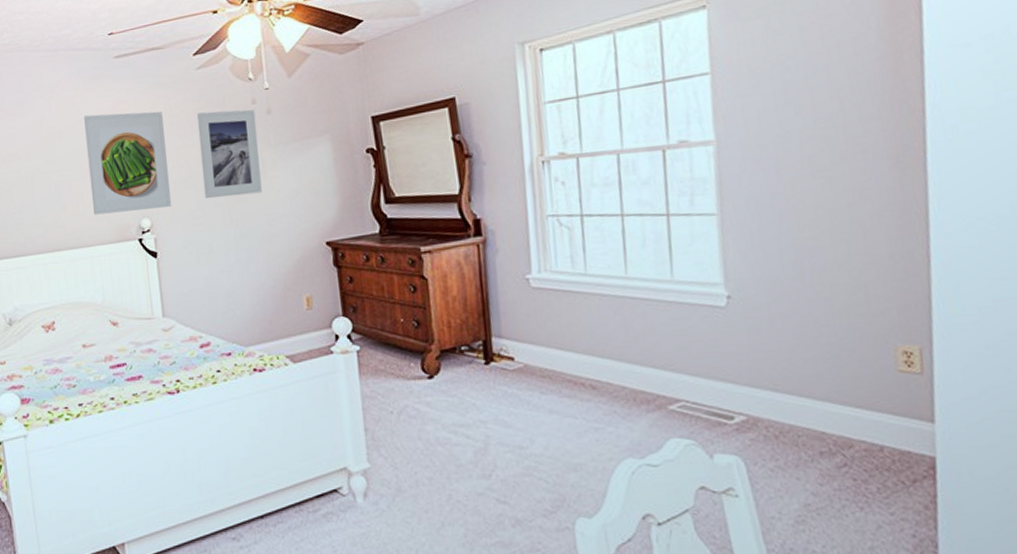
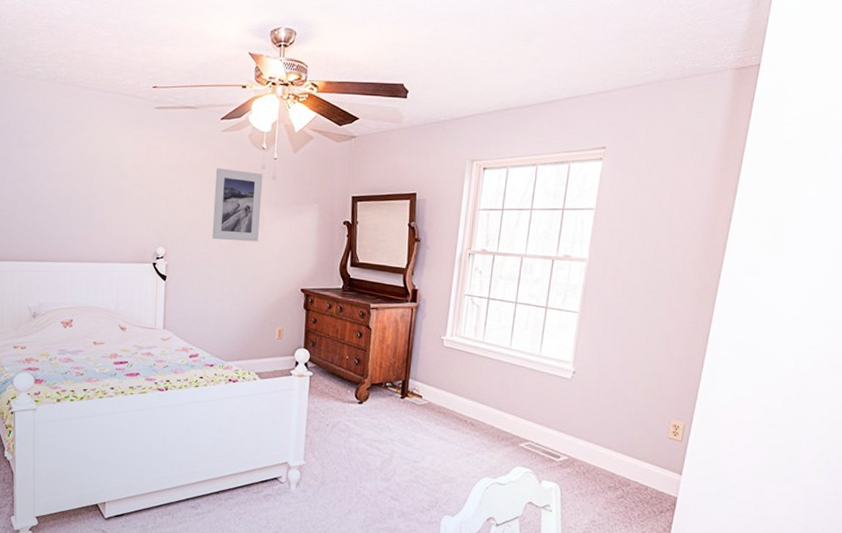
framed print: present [84,111,172,215] -> none [118,152,189,241]

